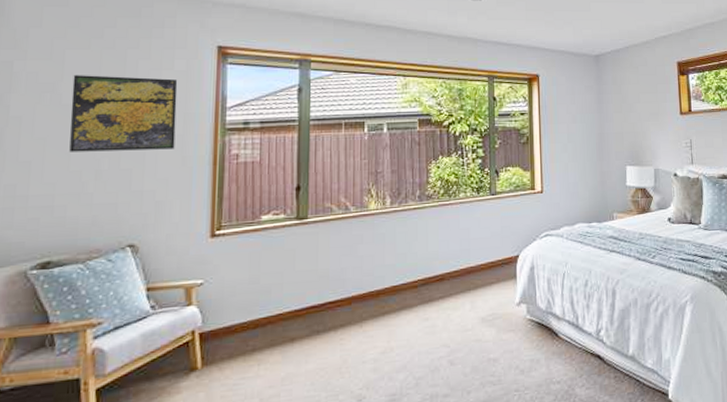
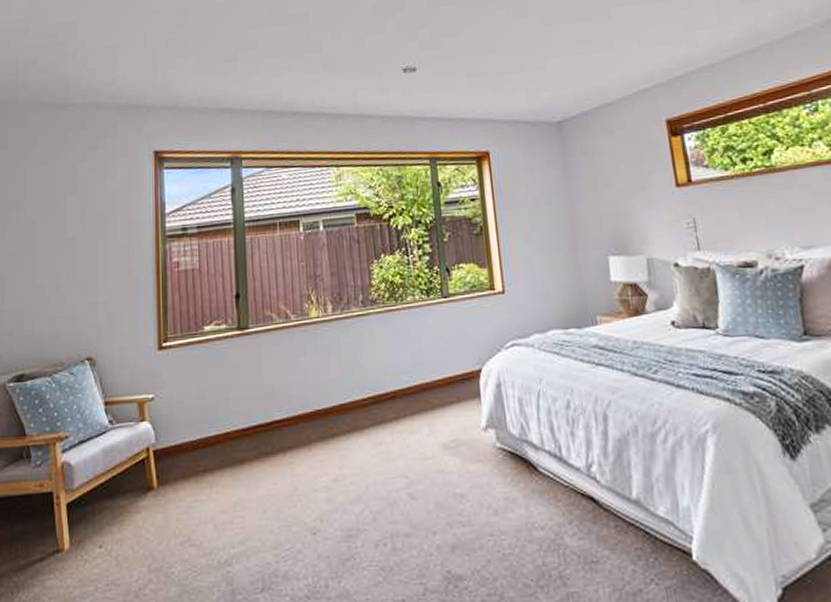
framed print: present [69,75,178,152] -> none [33,188,122,267]

